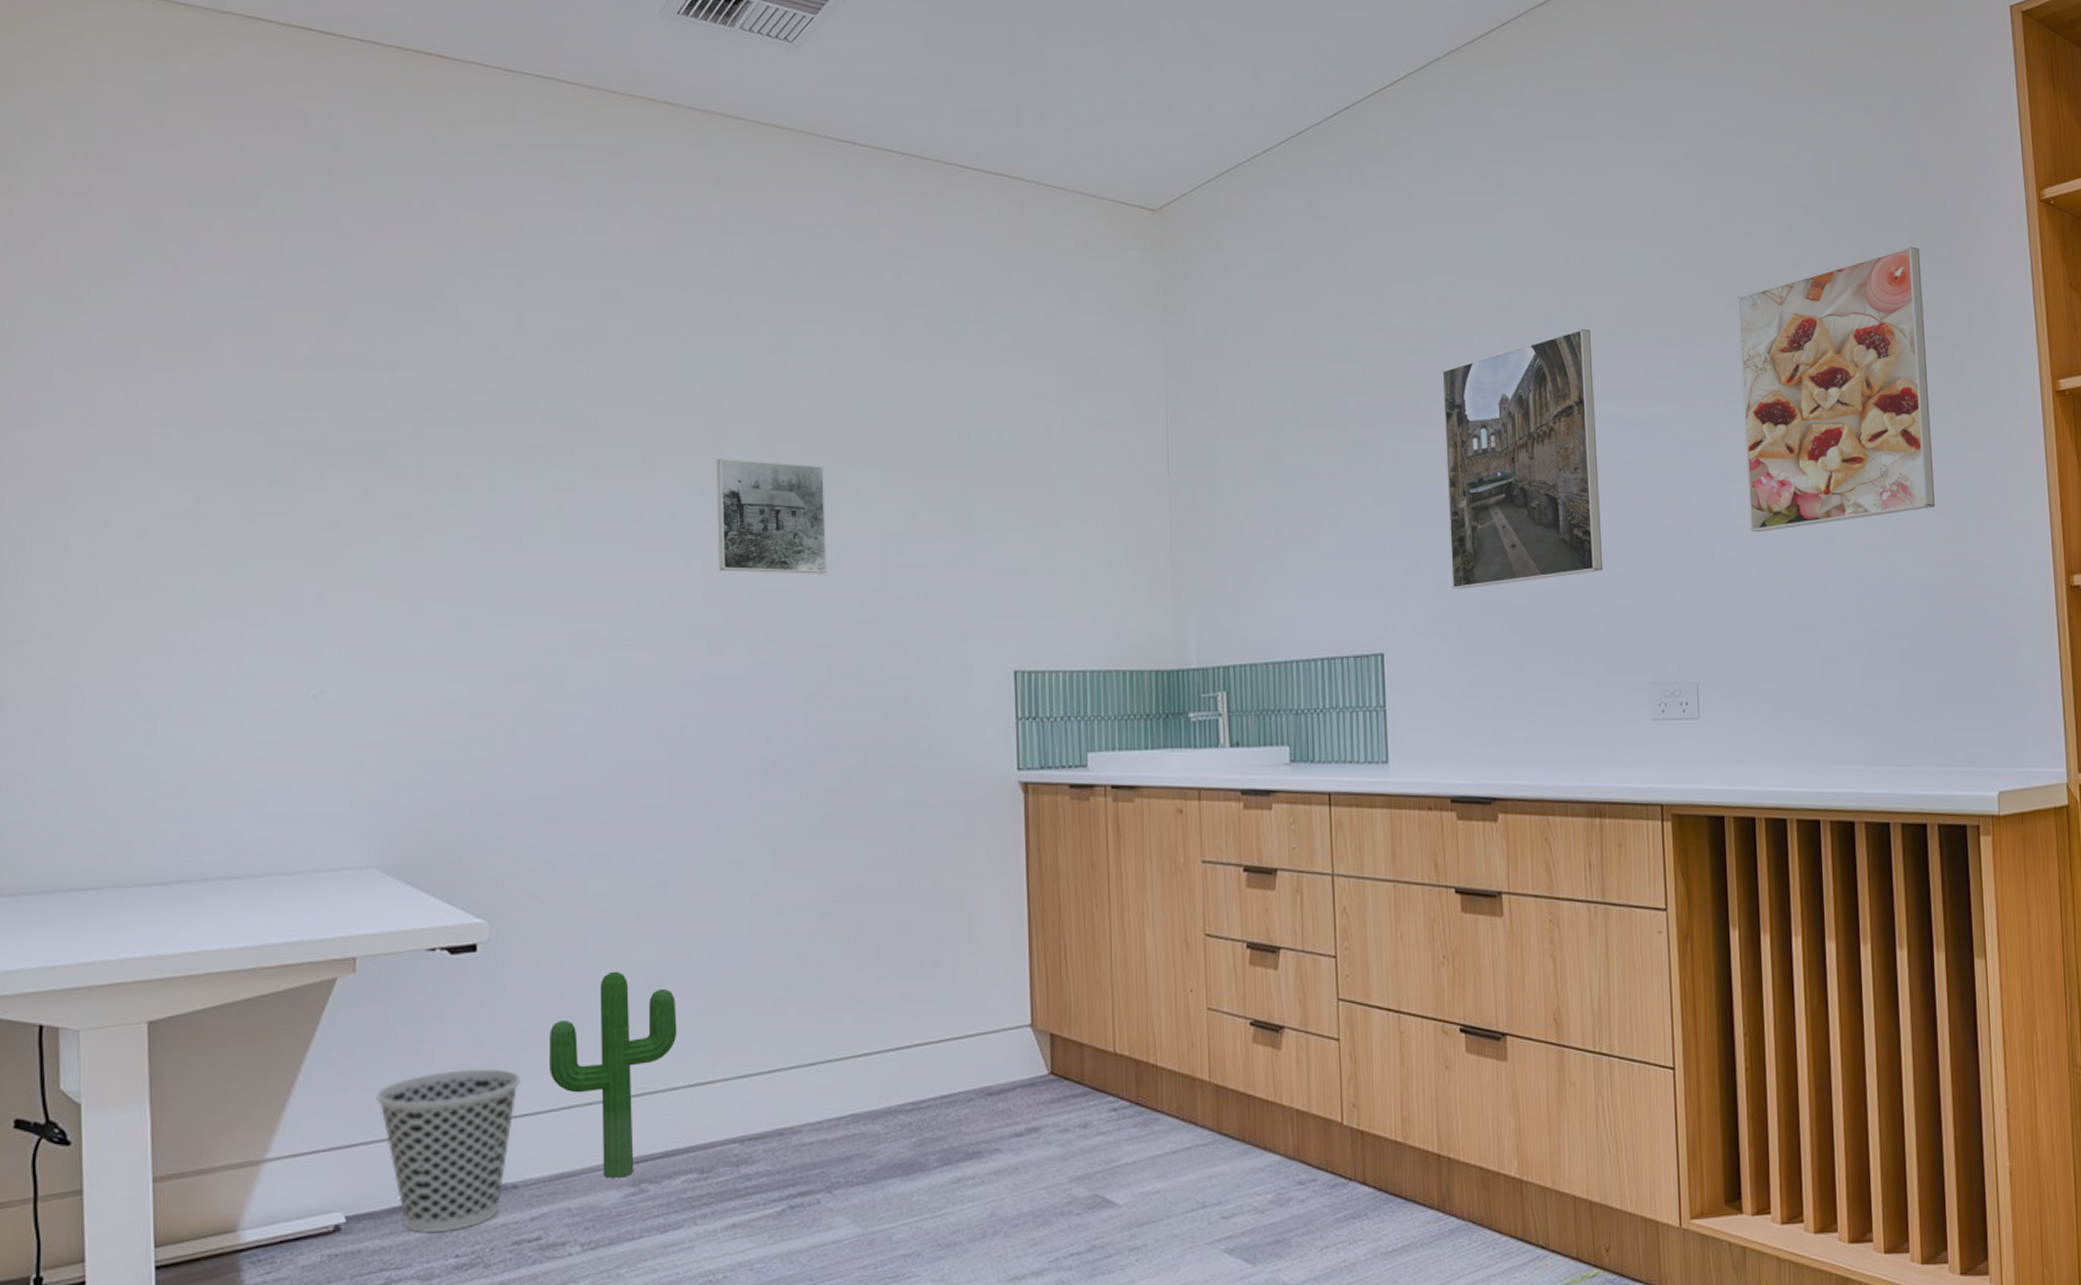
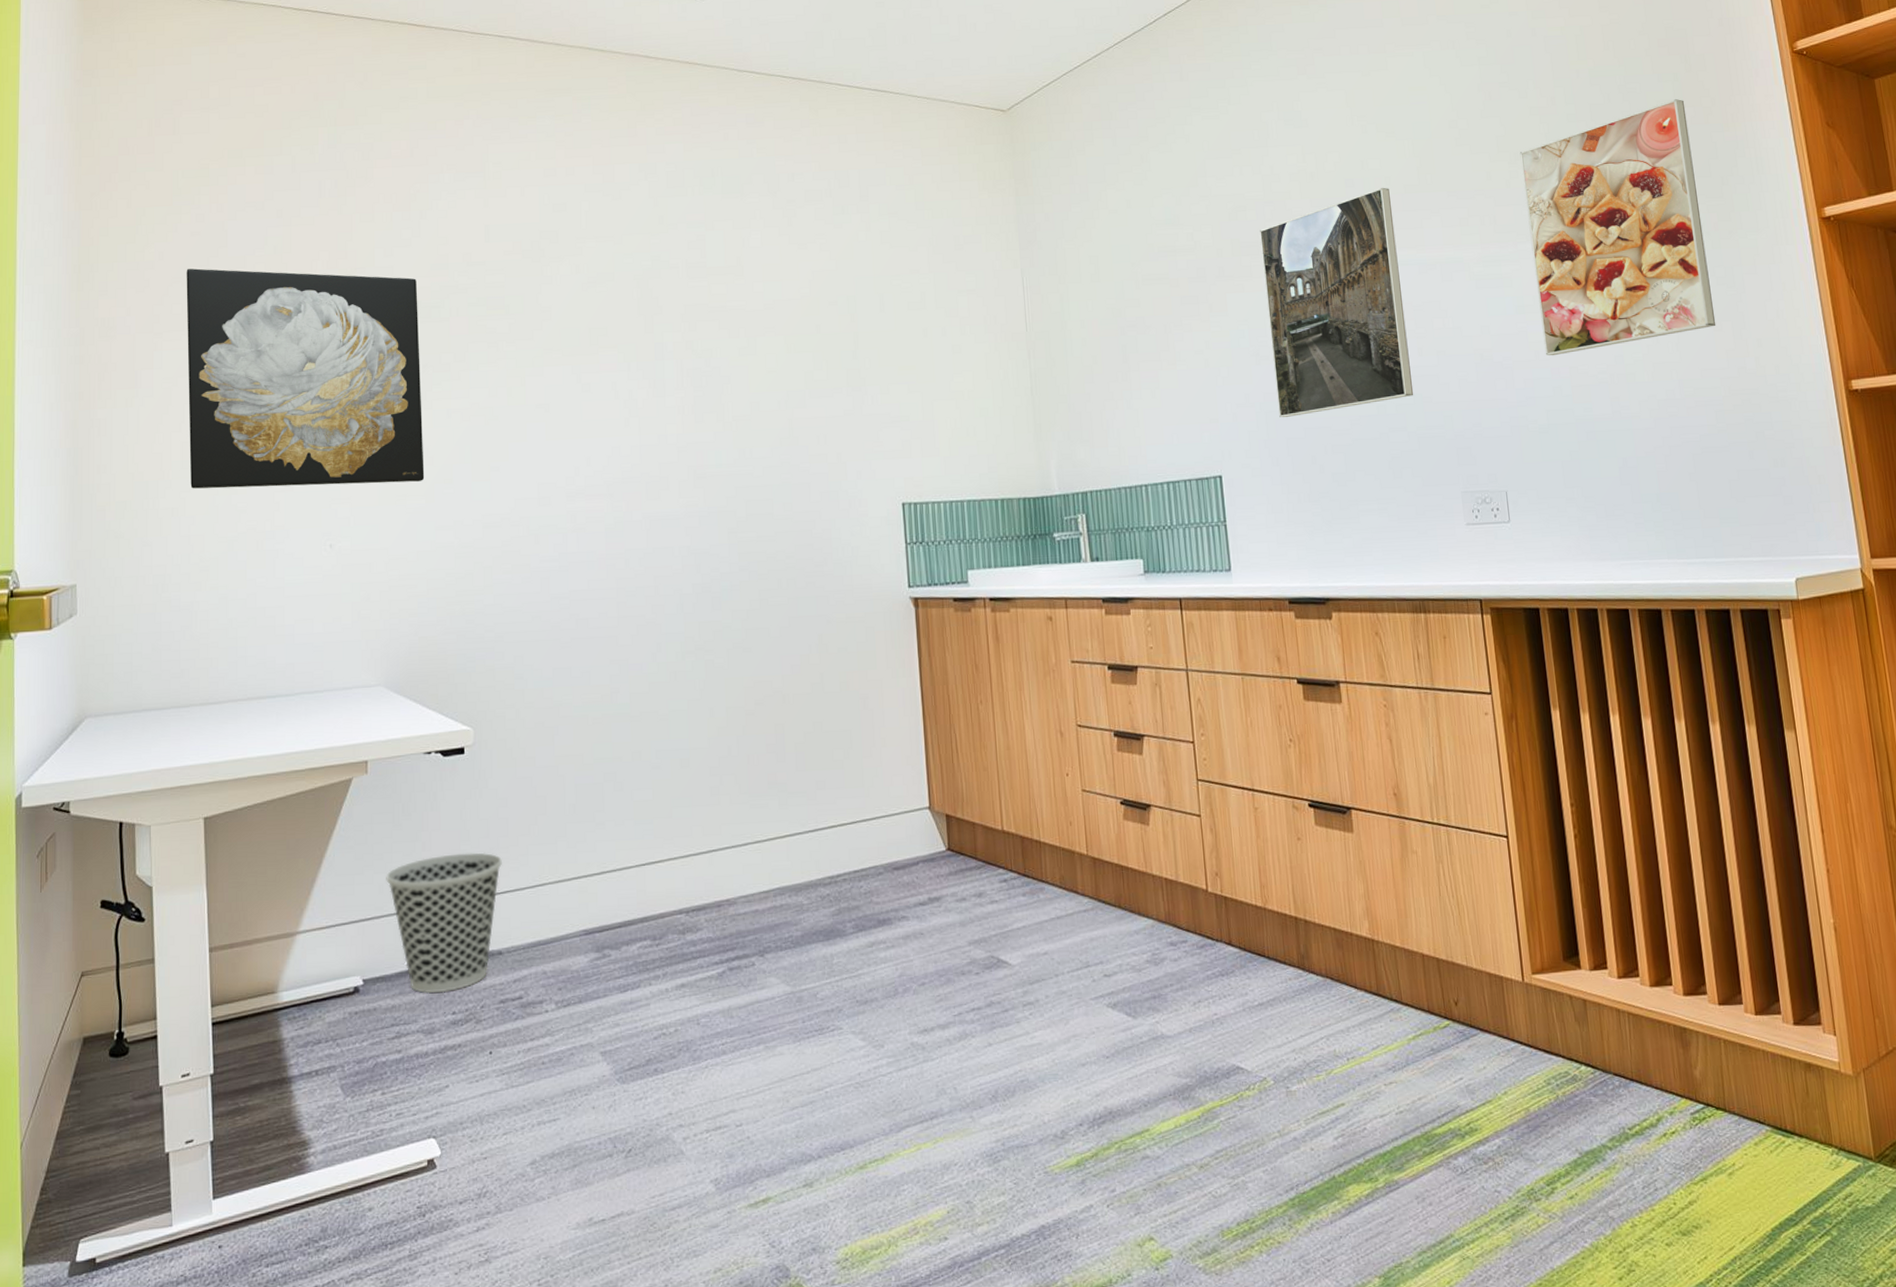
wall art: none [131,345,434,624] -> present [186,268,425,489]
decorative plant: present [550,971,677,1178] -> none [525,768,630,945]
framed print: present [716,458,828,574] -> none [648,335,743,430]

